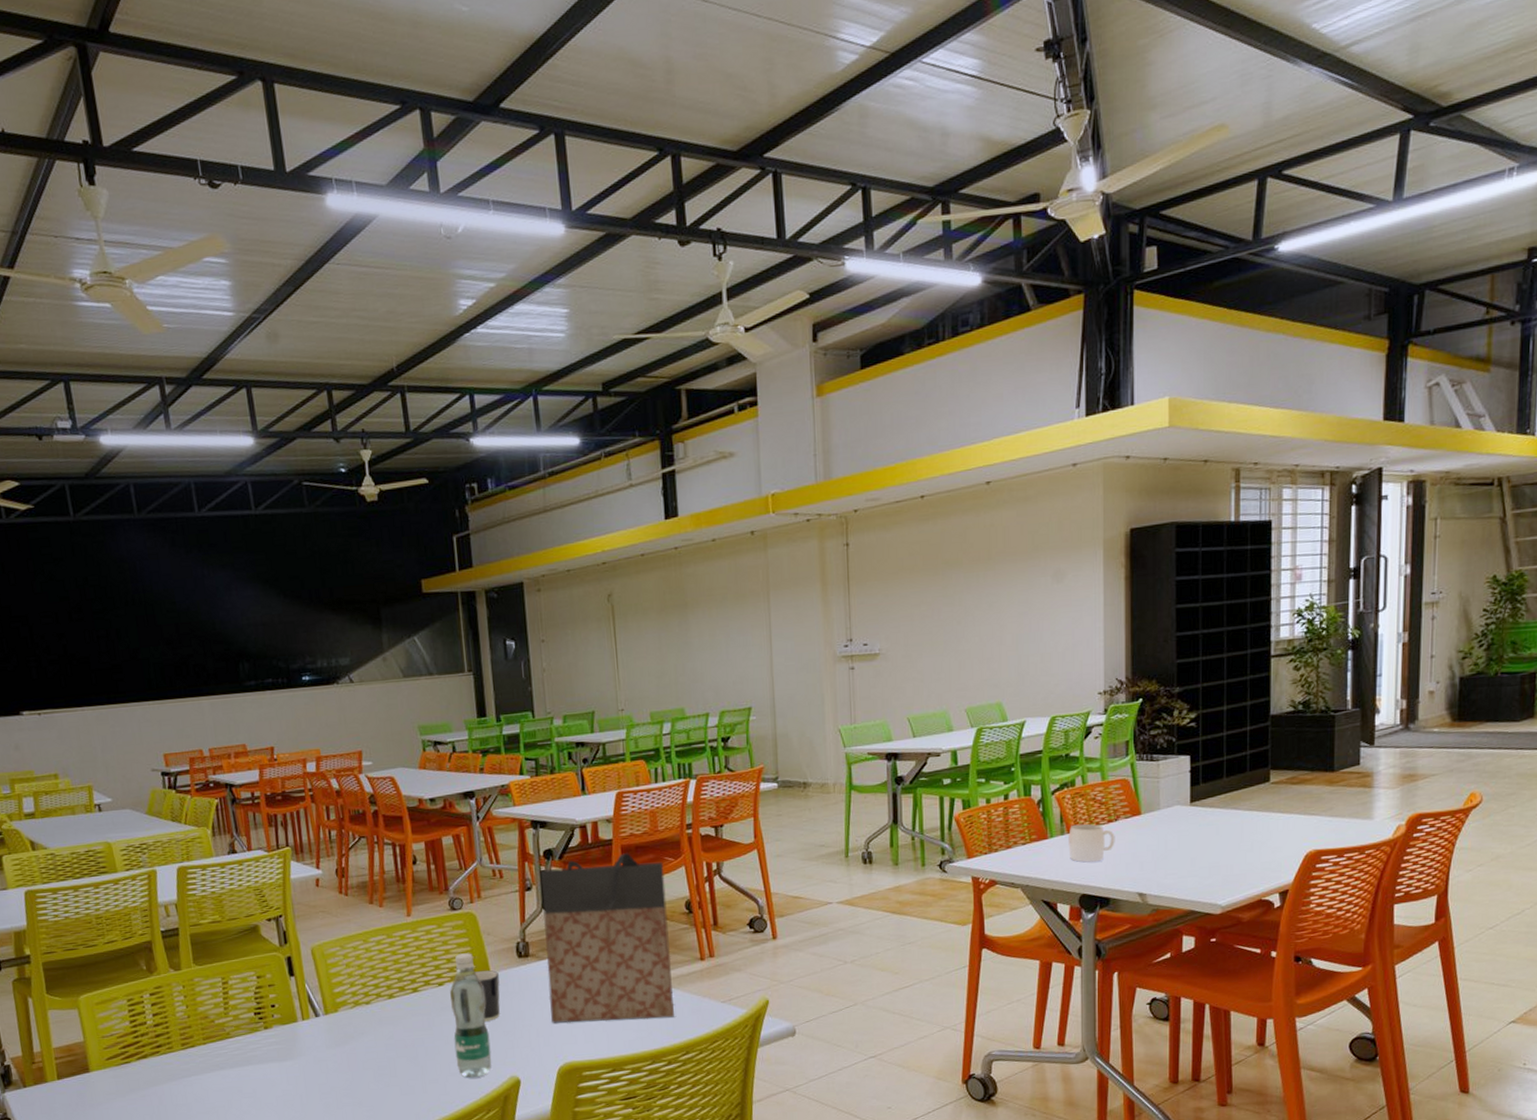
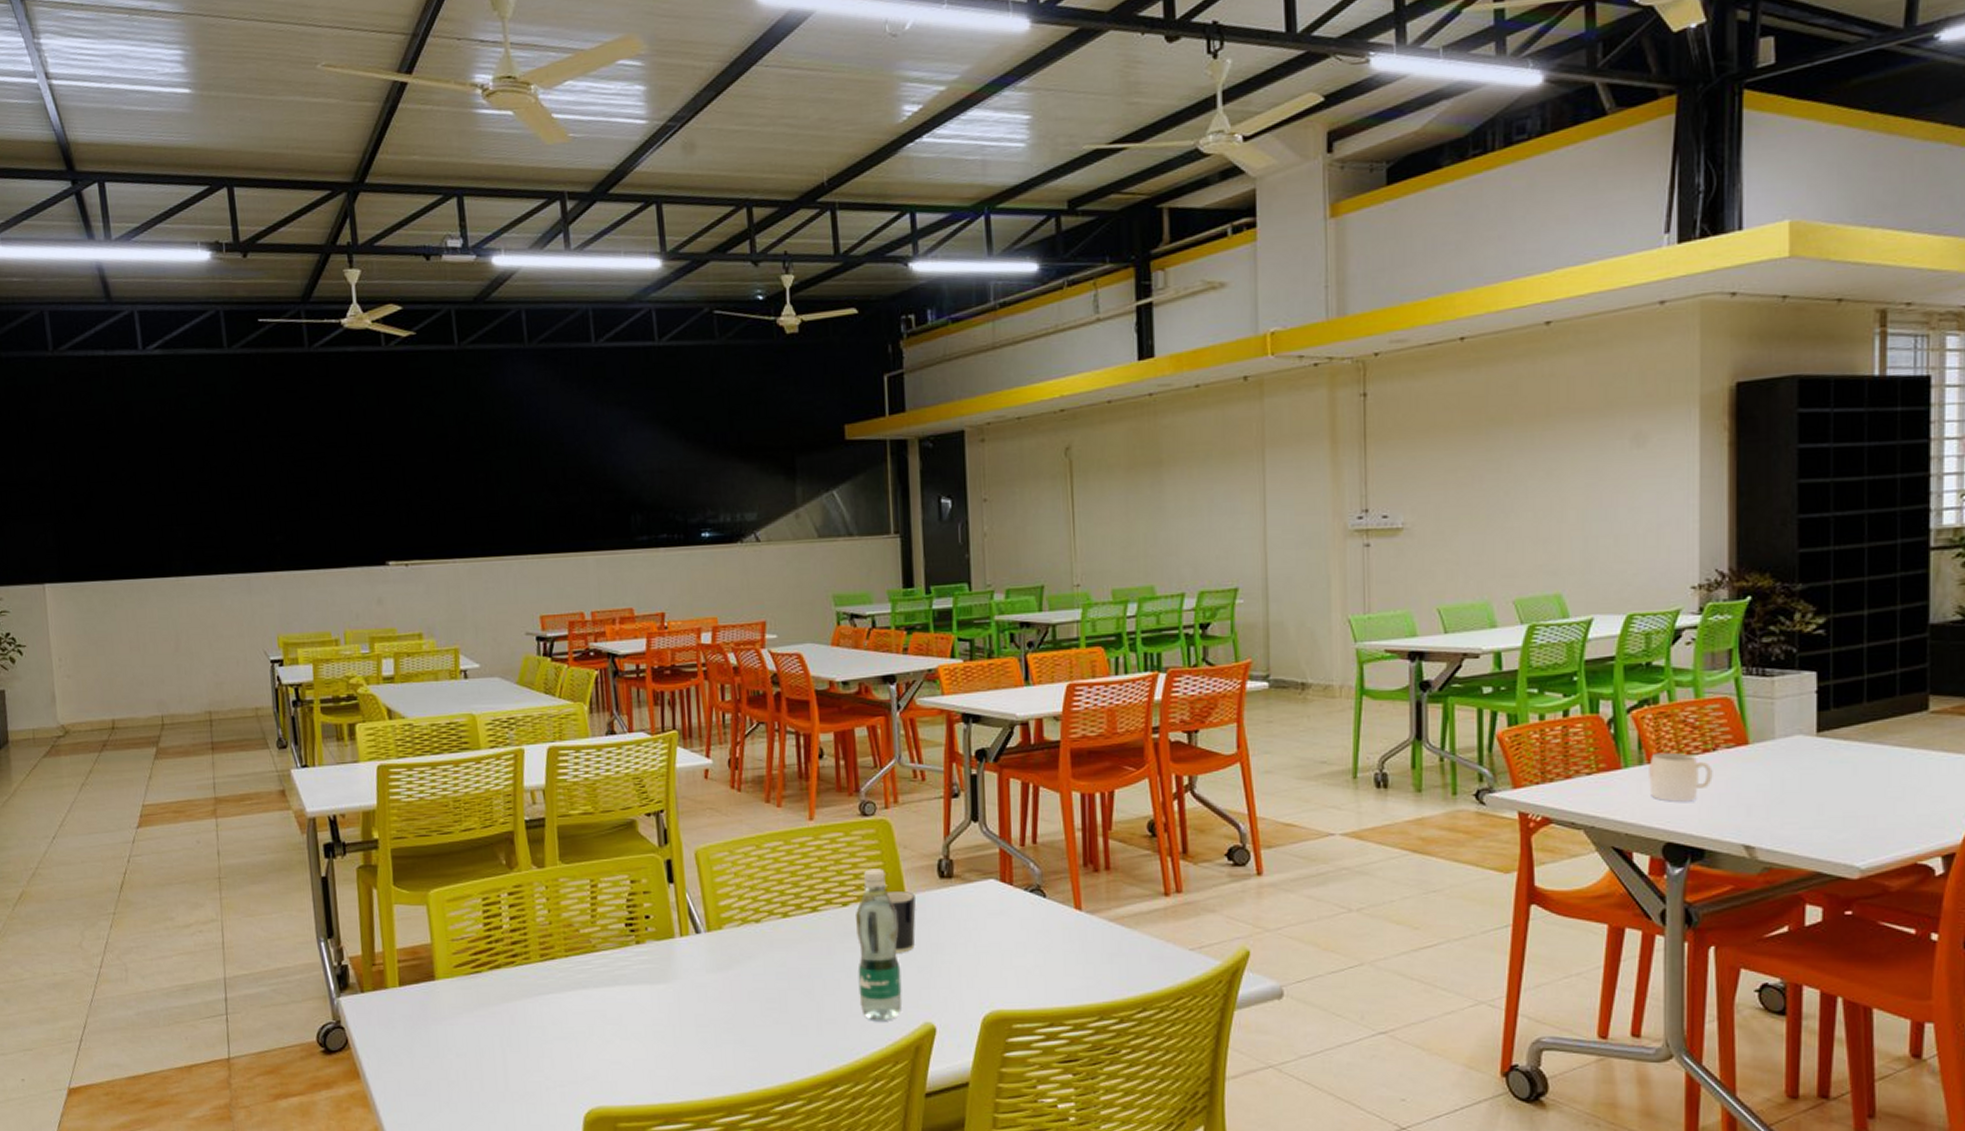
bag: present [540,853,674,1023] -> none [970,758,1129,965]

